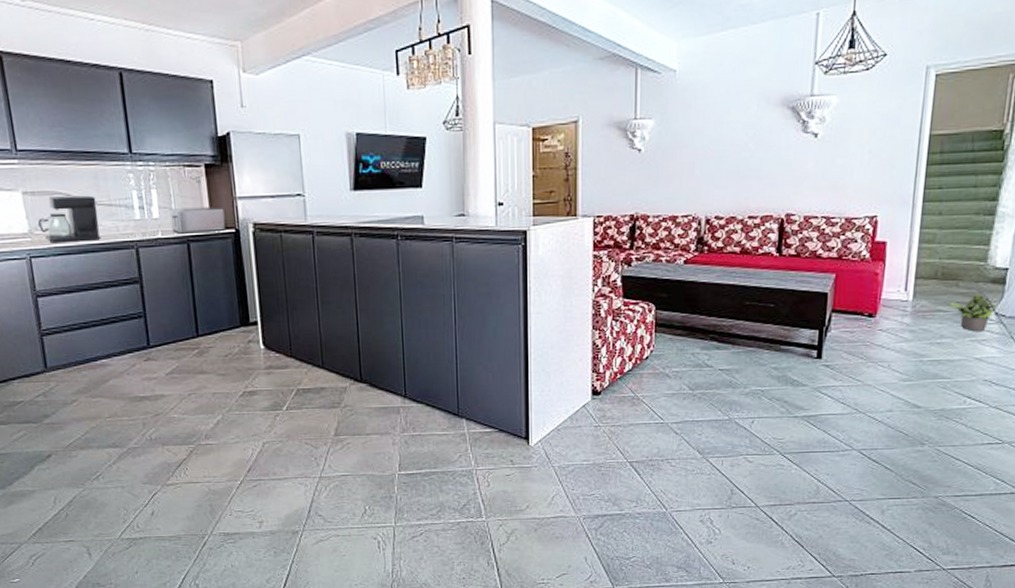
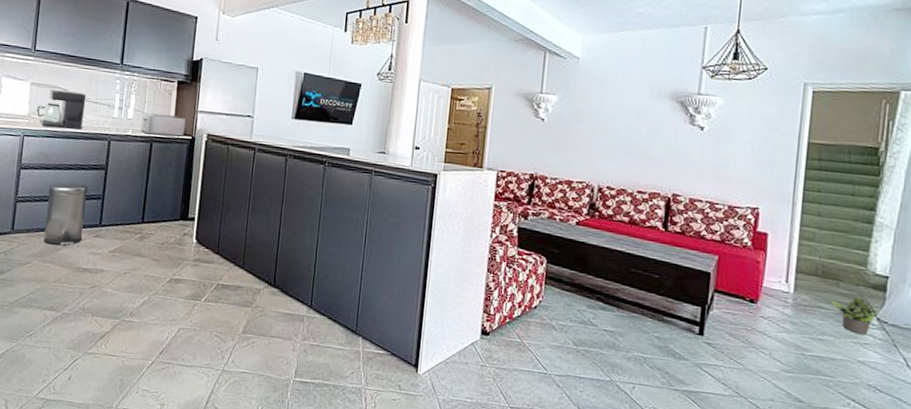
pedal bin: none [76,303,131,377] -> present [43,182,88,246]

